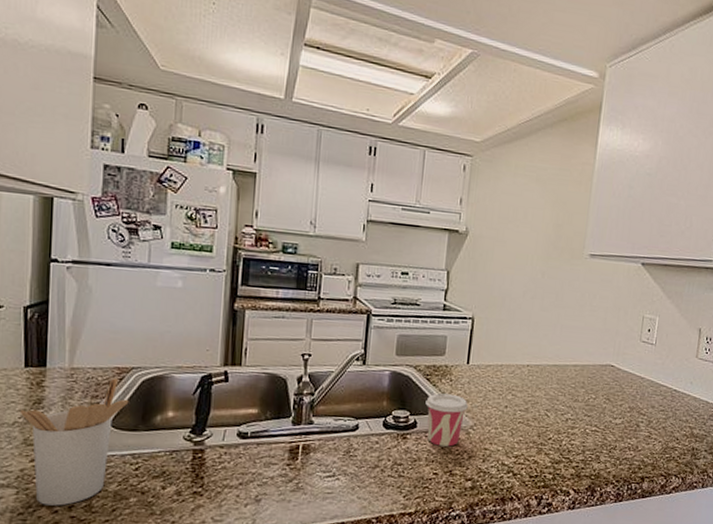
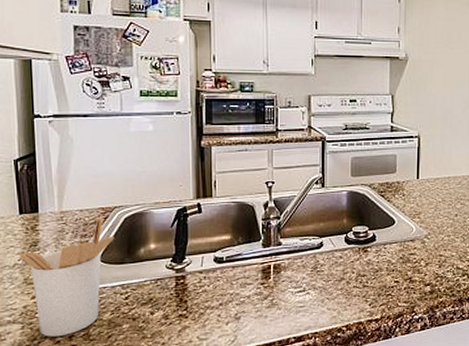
cup: present [425,393,468,447] -> none [382,208,421,256]

